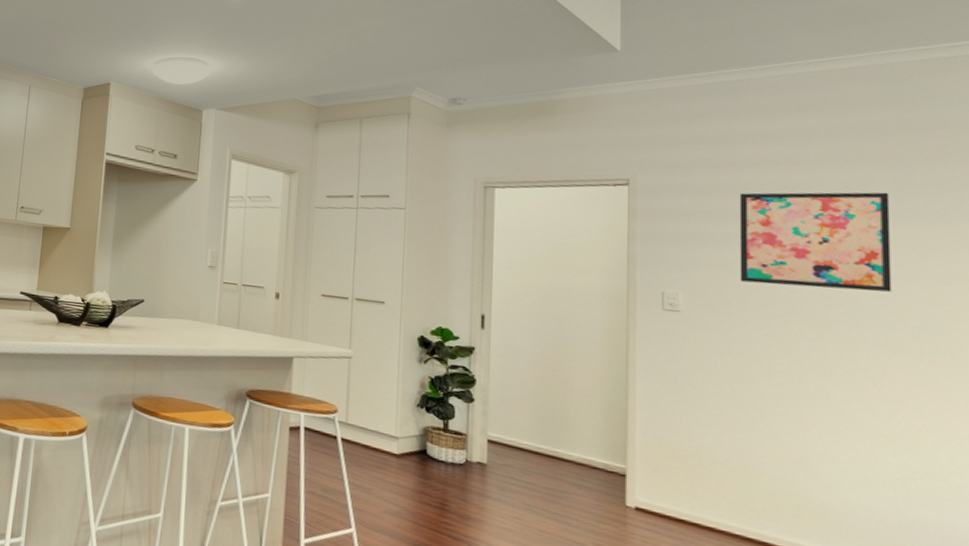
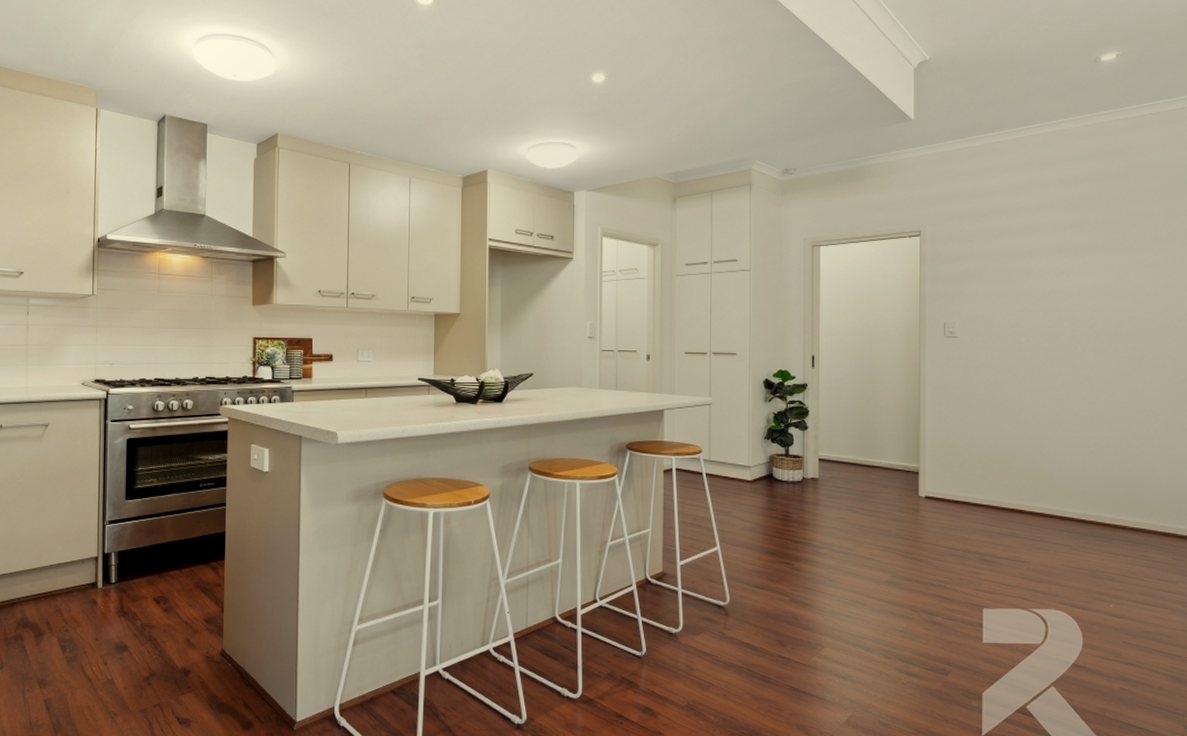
wall art: present [739,192,892,292] -> none [998,228,1099,309]

